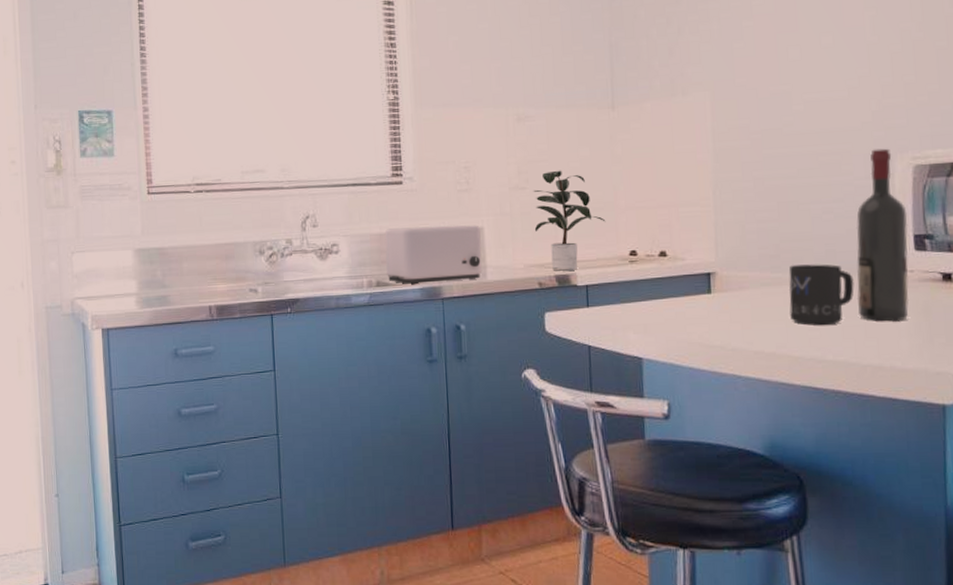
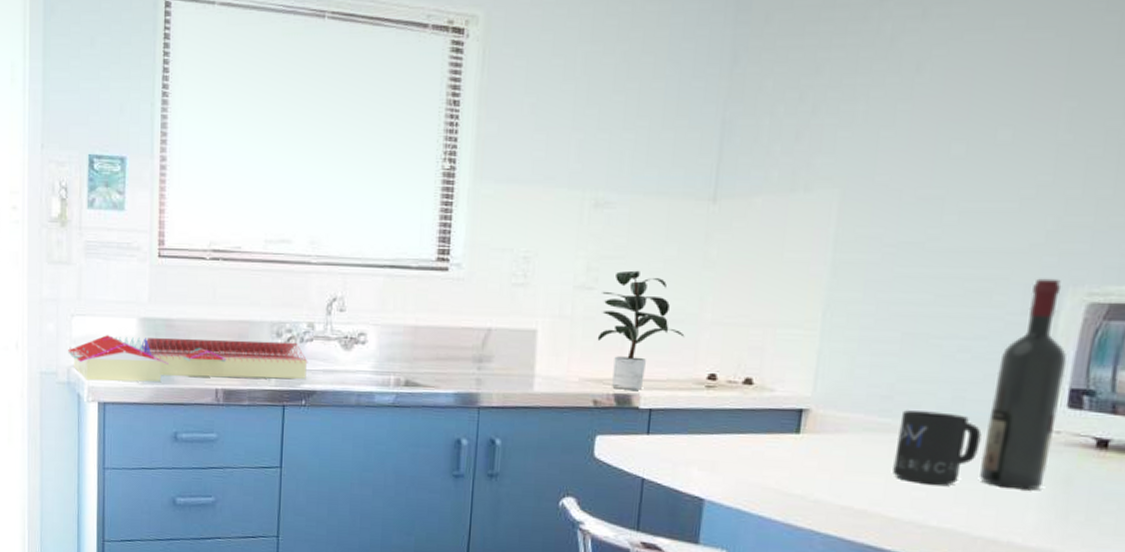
dish rack: none [71,258,290,310] -> present [68,335,308,383]
toaster: present [384,225,483,285] -> none [418,321,533,389]

